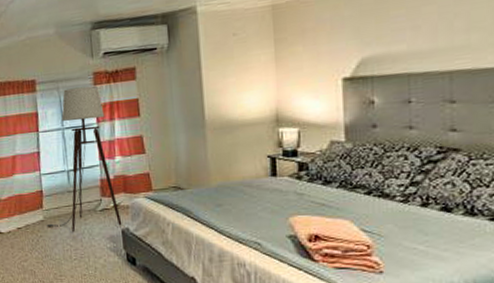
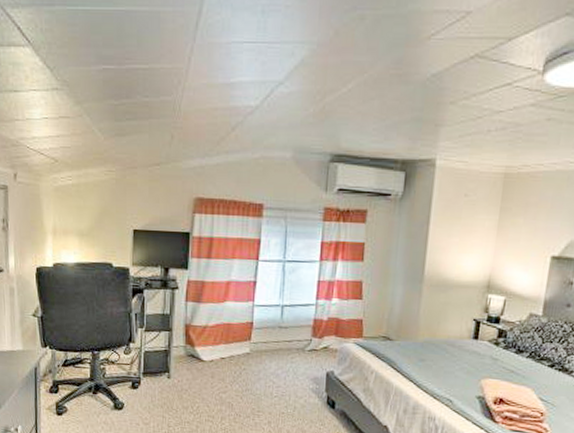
floor lamp: present [46,85,122,233] -> none [252,220,329,369]

